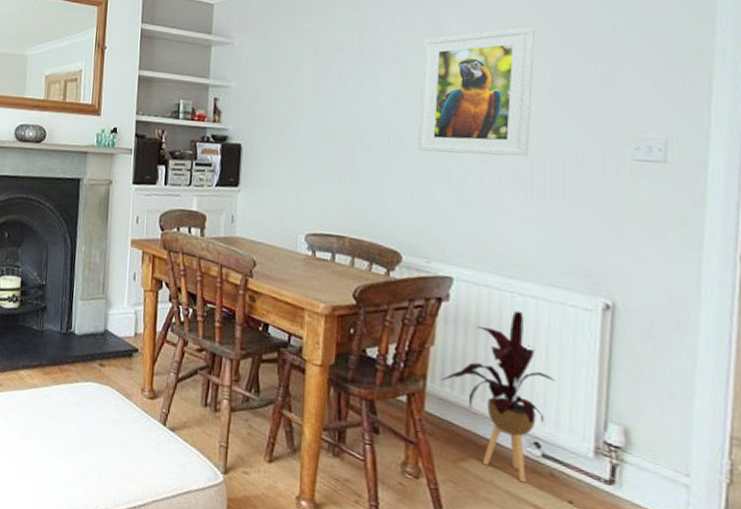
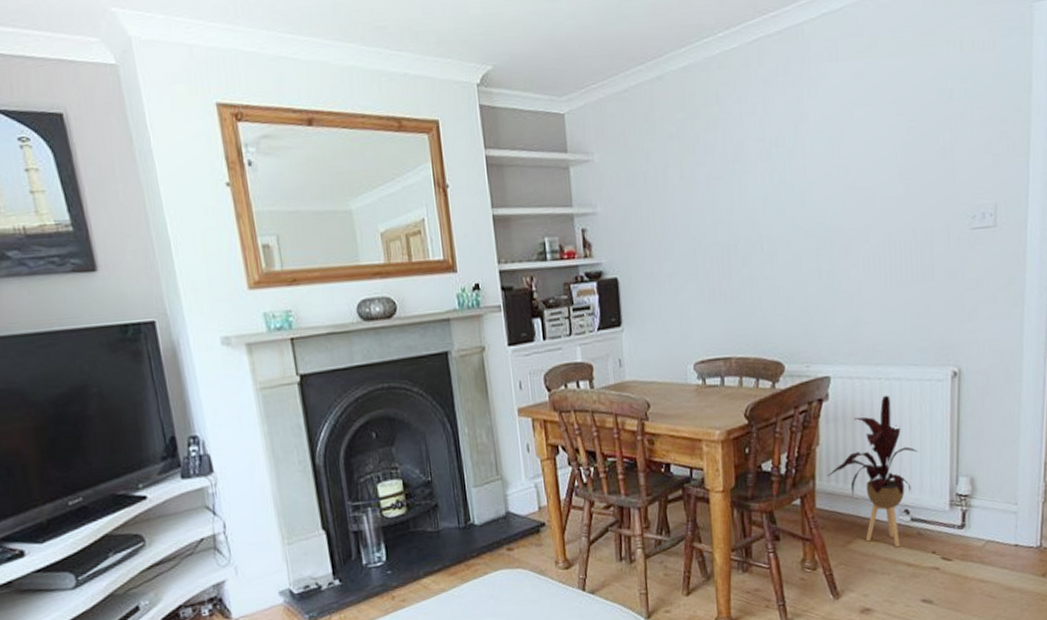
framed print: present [418,26,536,157] -> none [785,101,887,254]

